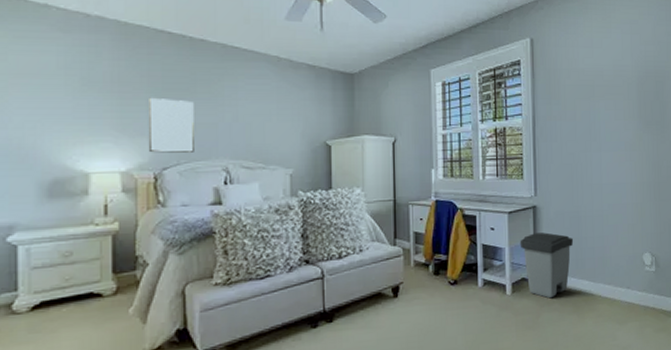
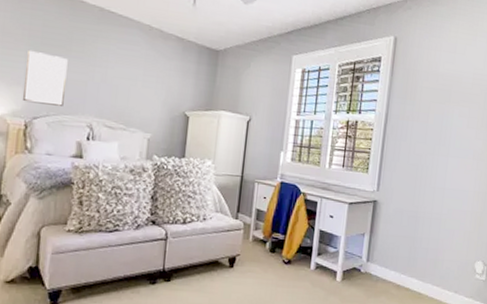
trash can: present [519,232,574,299] -> none [356,226,409,291]

